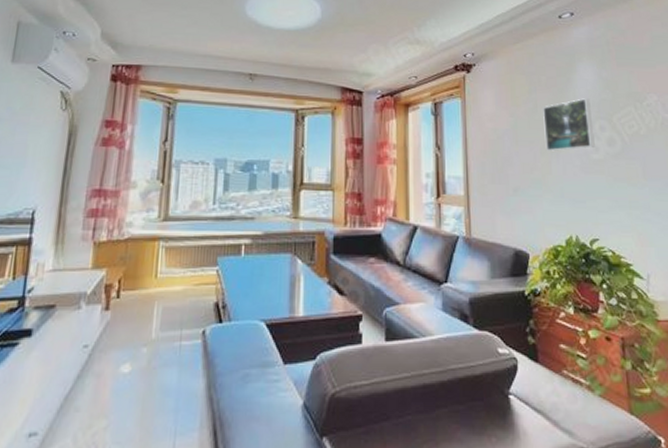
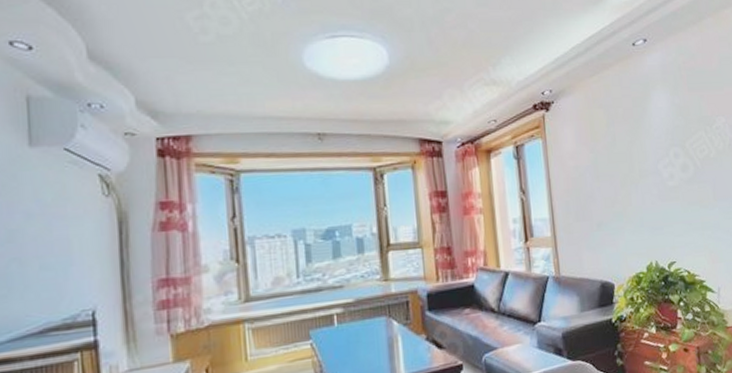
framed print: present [542,98,595,151] -> none [620,127,670,183]

